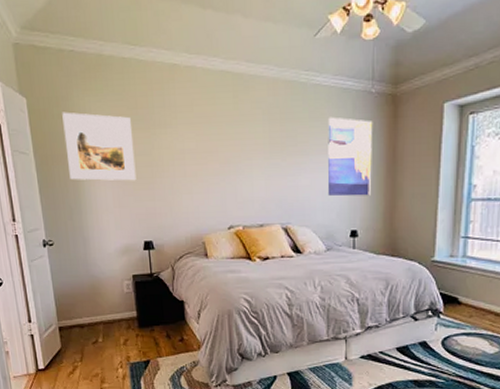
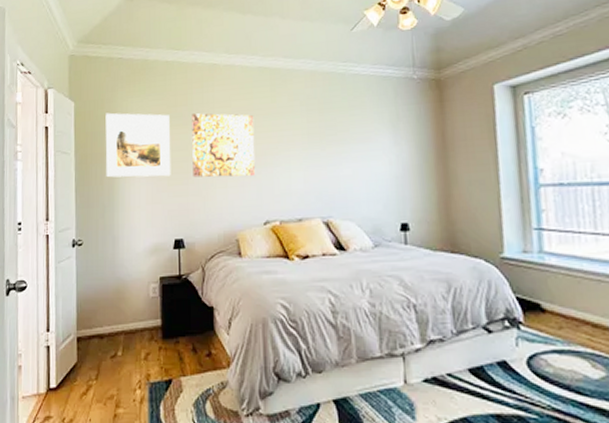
wall art: none [154,117,219,184] -> present [192,113,255,178]
wall art: present [327,117,373,197] -> none [368,104,421,186]

